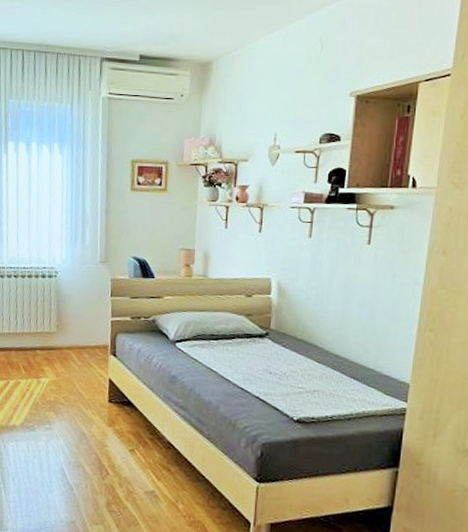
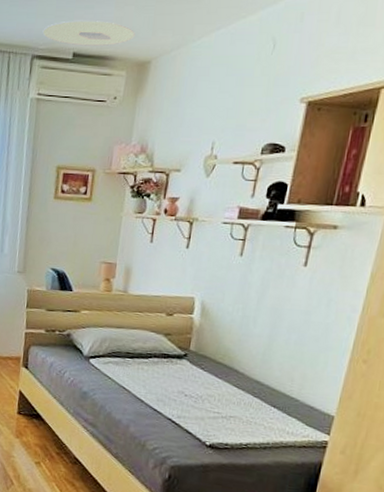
ceiling light: none [110,25,196,49] -> present [42,20,135,46]

